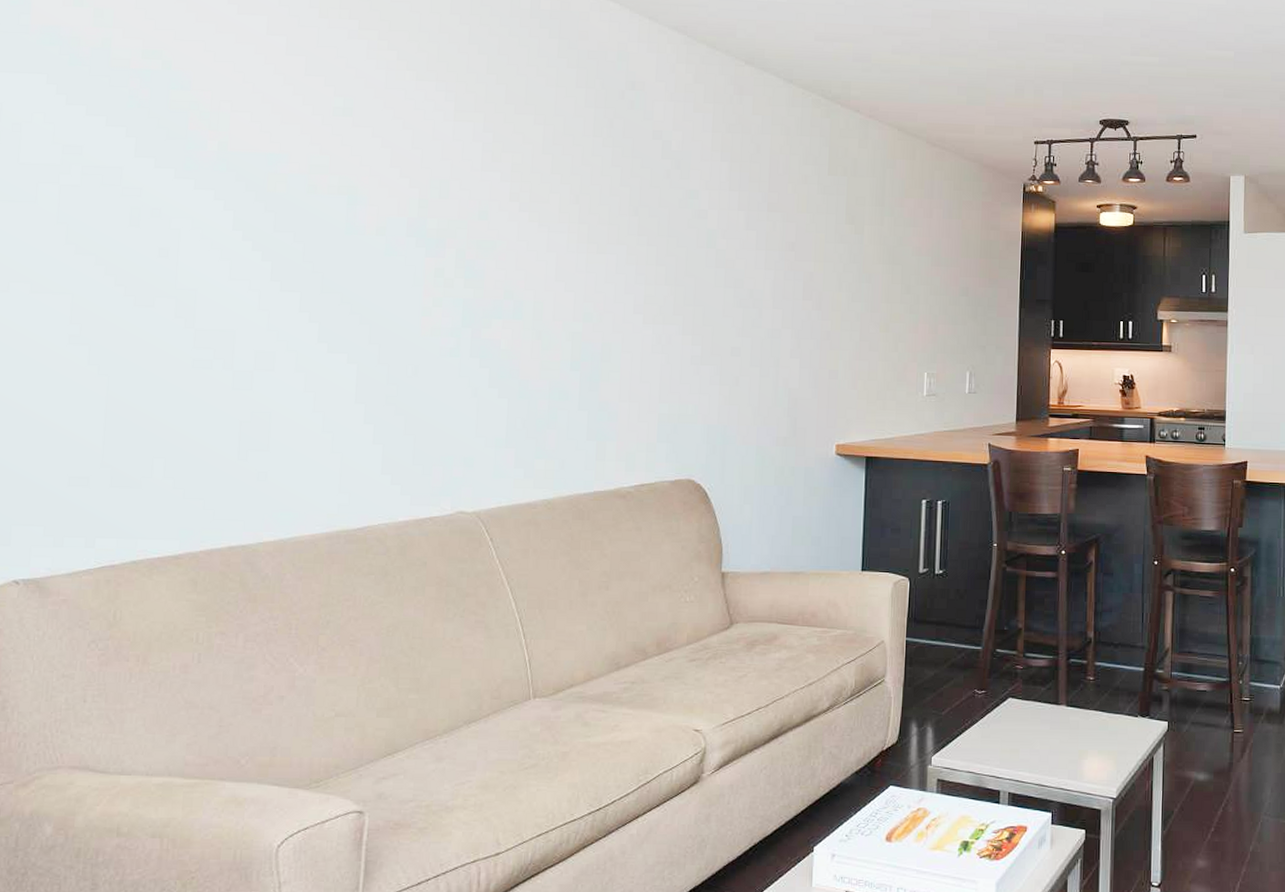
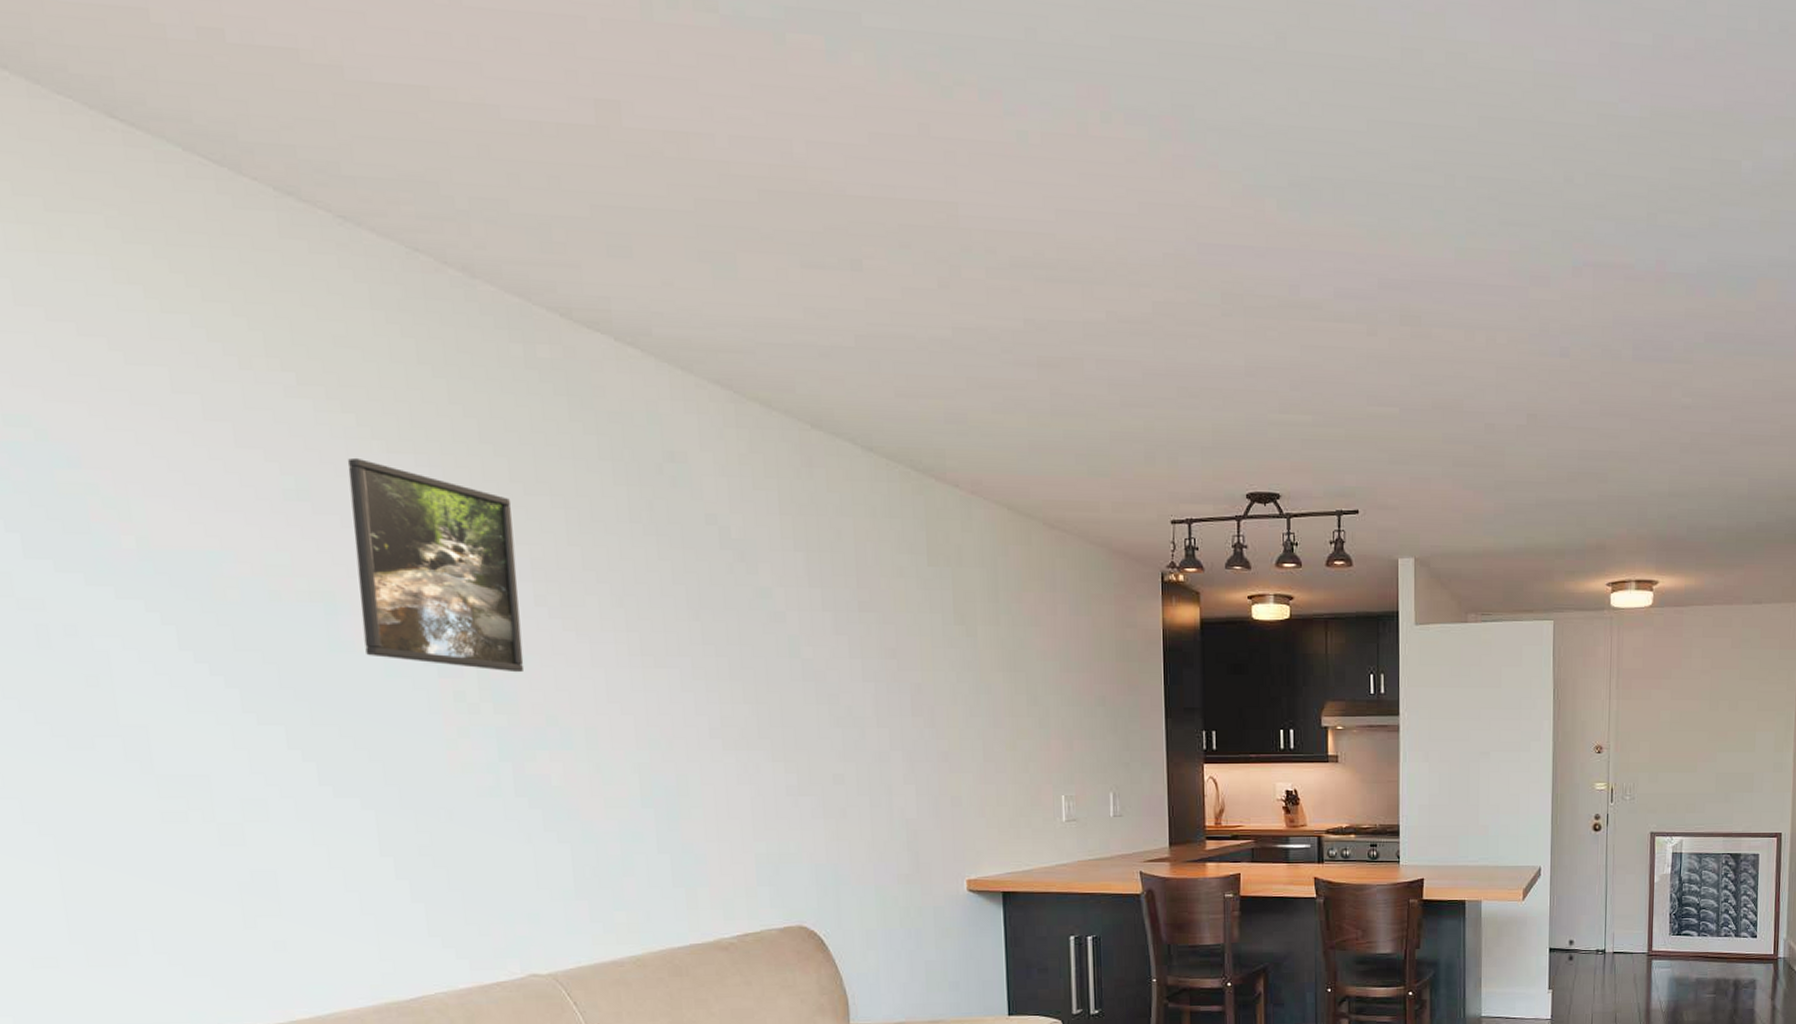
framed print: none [373,84,504,255] -> present [347,457,525,673]

